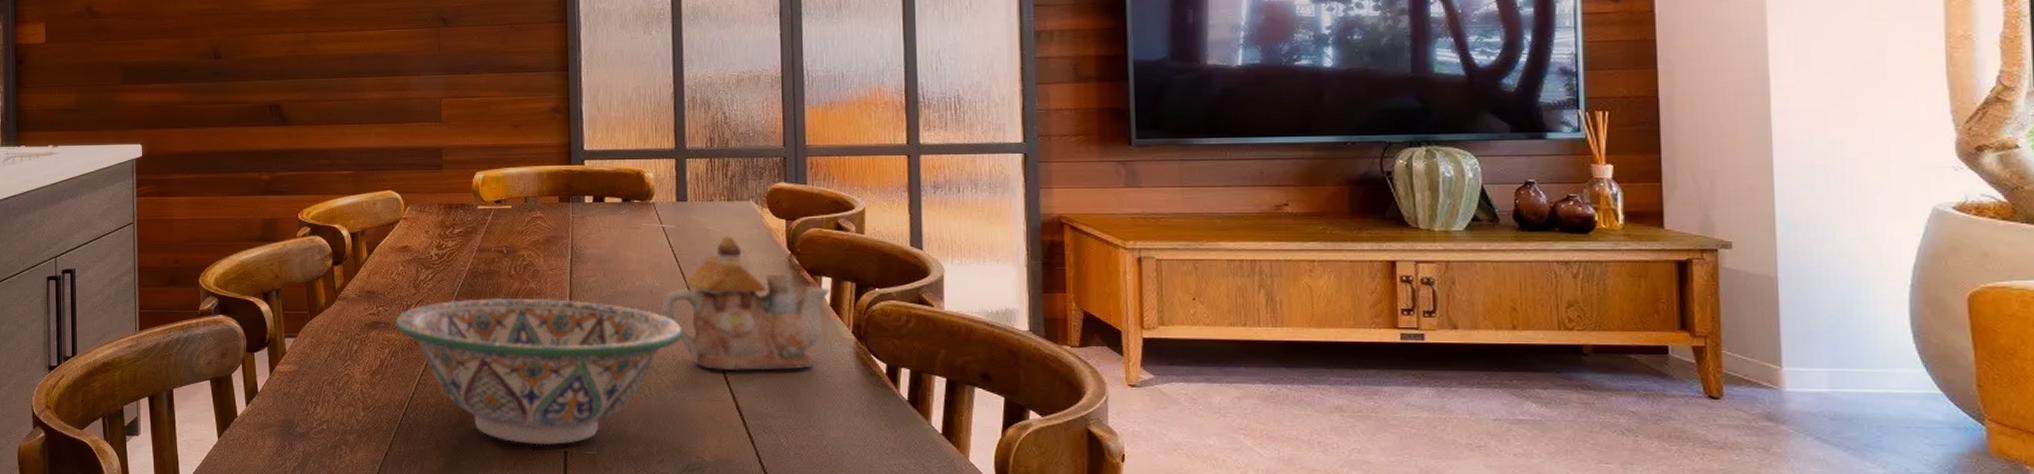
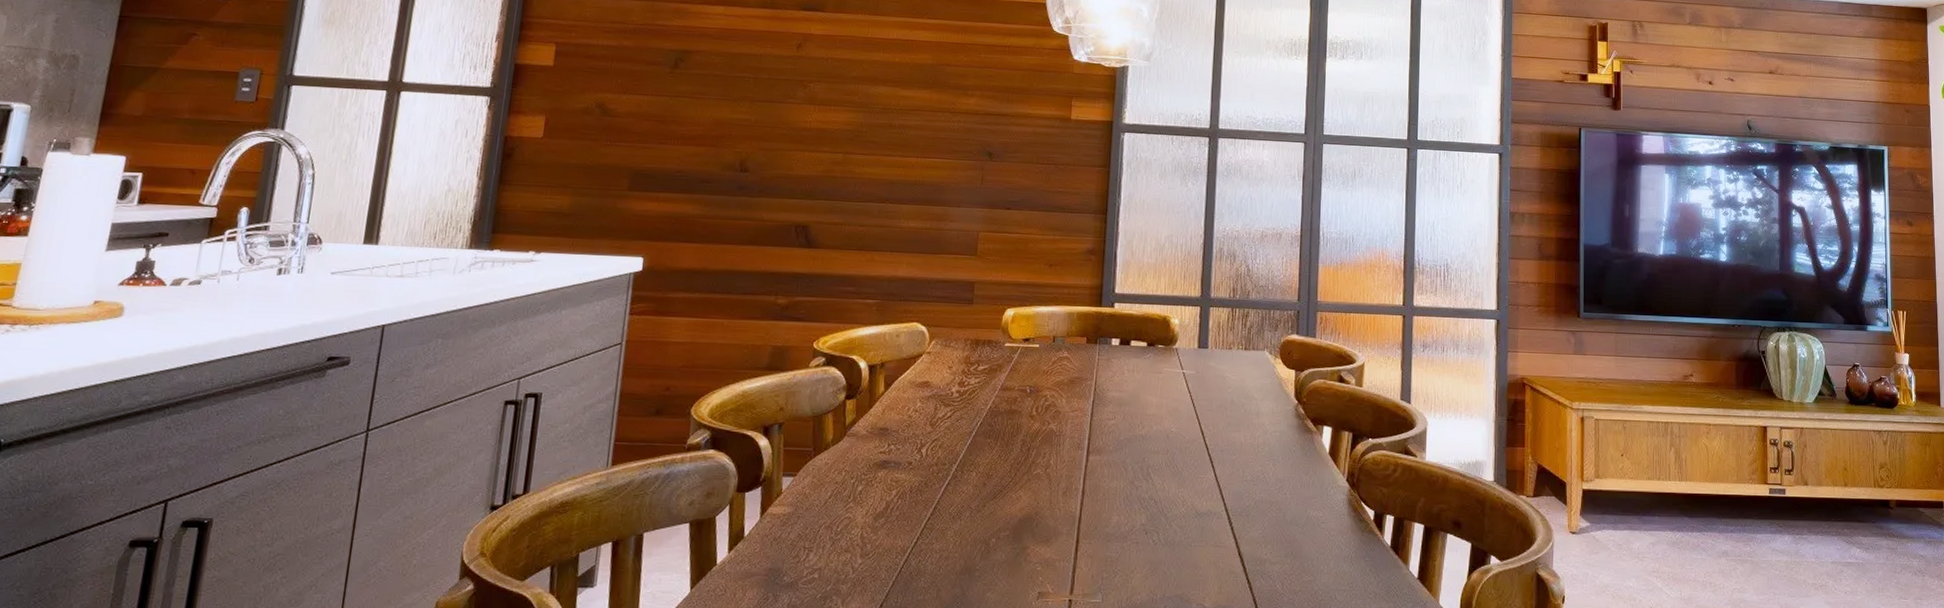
decorative bowl: present [395,297,683,446] -> none [906,438,1194,594]
teapot: present [661,236,831,372] -> none [1175,384,1330,517]

